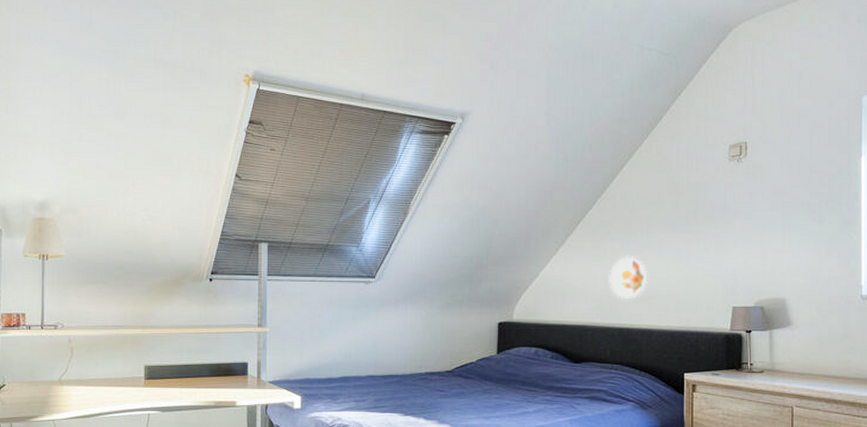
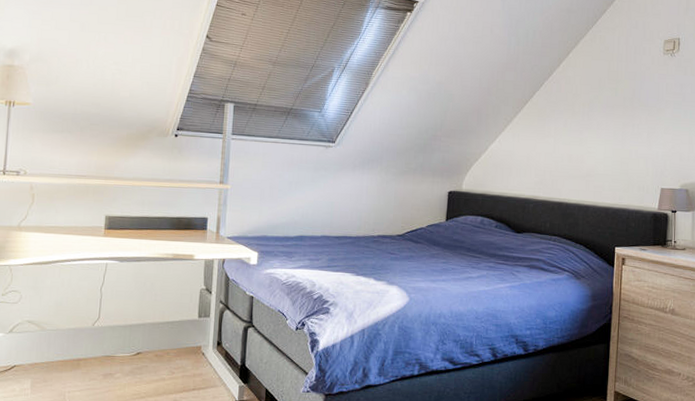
decorative plate: present [609,256,648,300] -> none [551,135,587,177]

